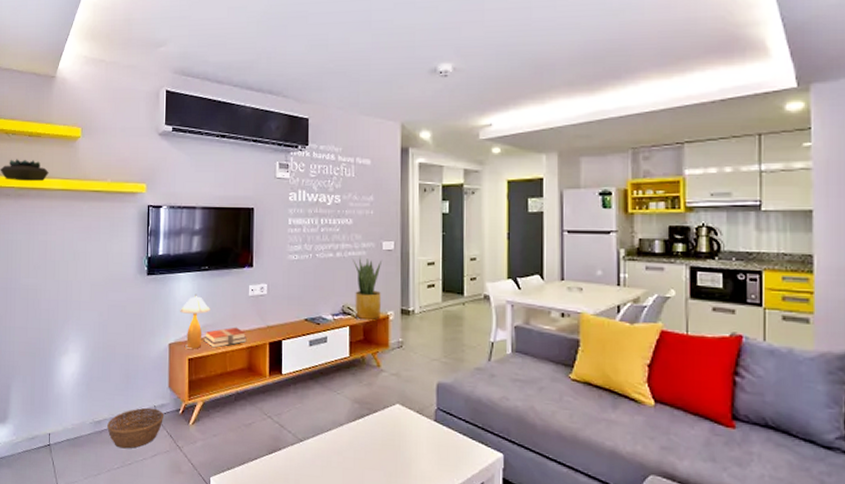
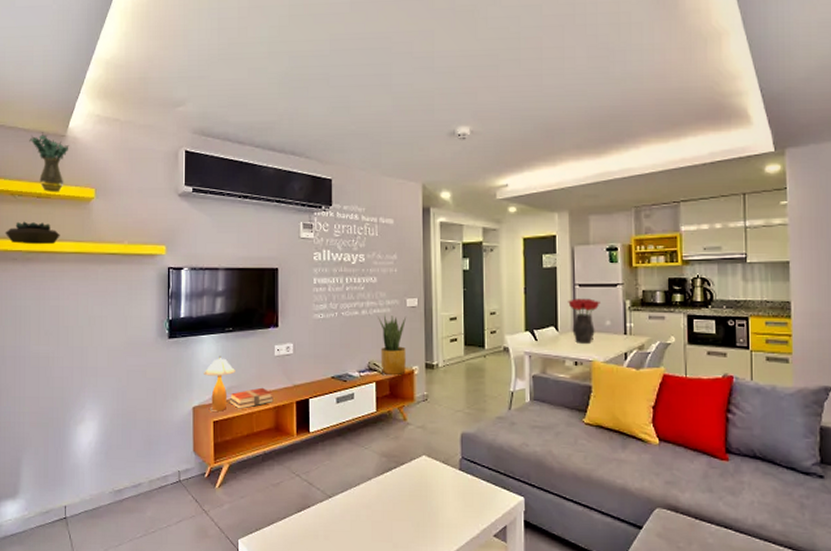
vase: none [22,73,59,132] -> present [29,132,69,193]
basket: present [107,407,163,449] -> none [128,473,188,517]
bouquet: none [555,245,591,294] -> present [568,298,600,344]

